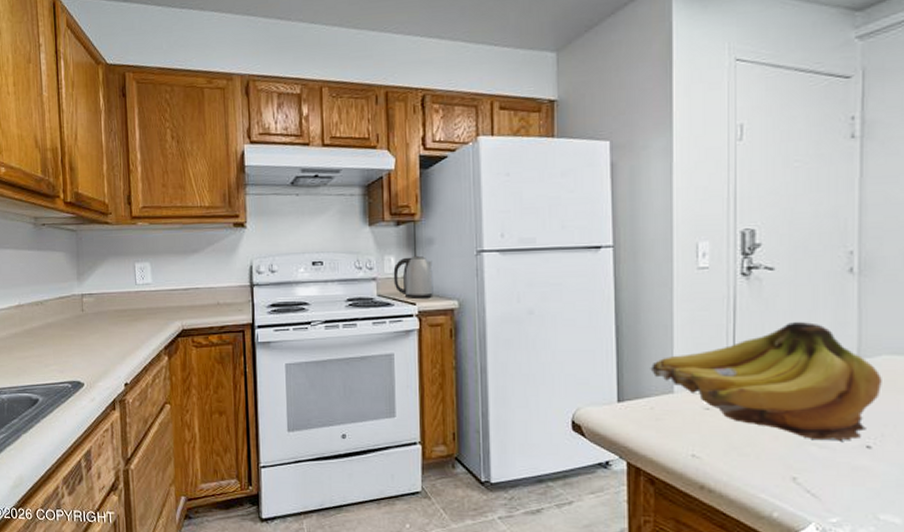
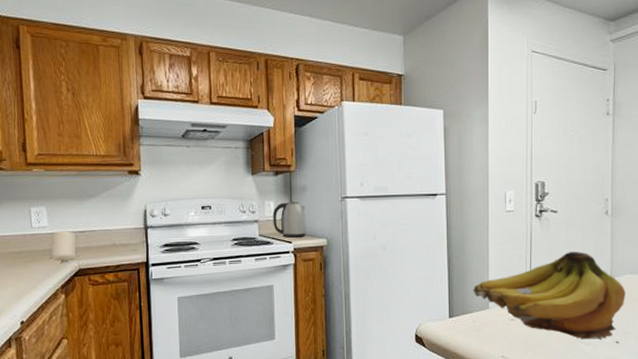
canister: none [147,287,189,322] -> present [44,230,85,262]

